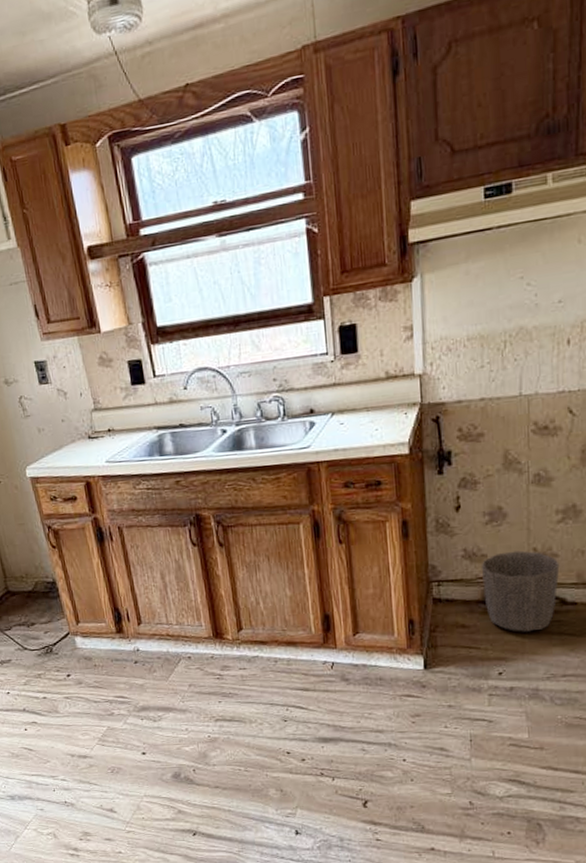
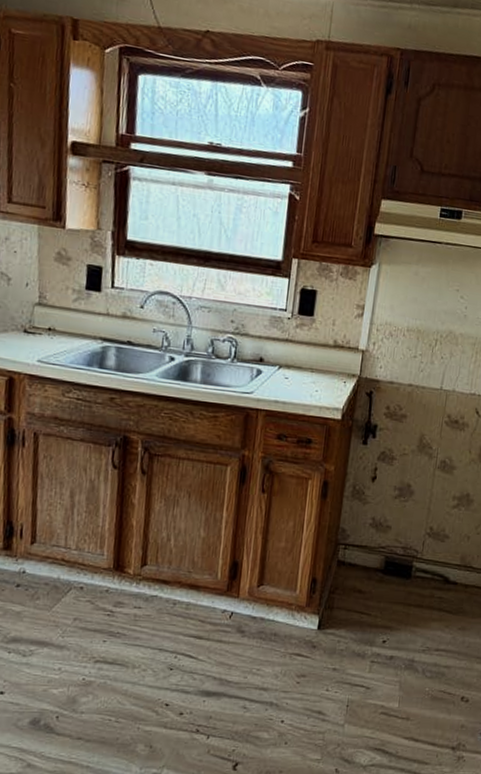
waste basket: present [481,550,560,632] -> none [382,527,449,605]

